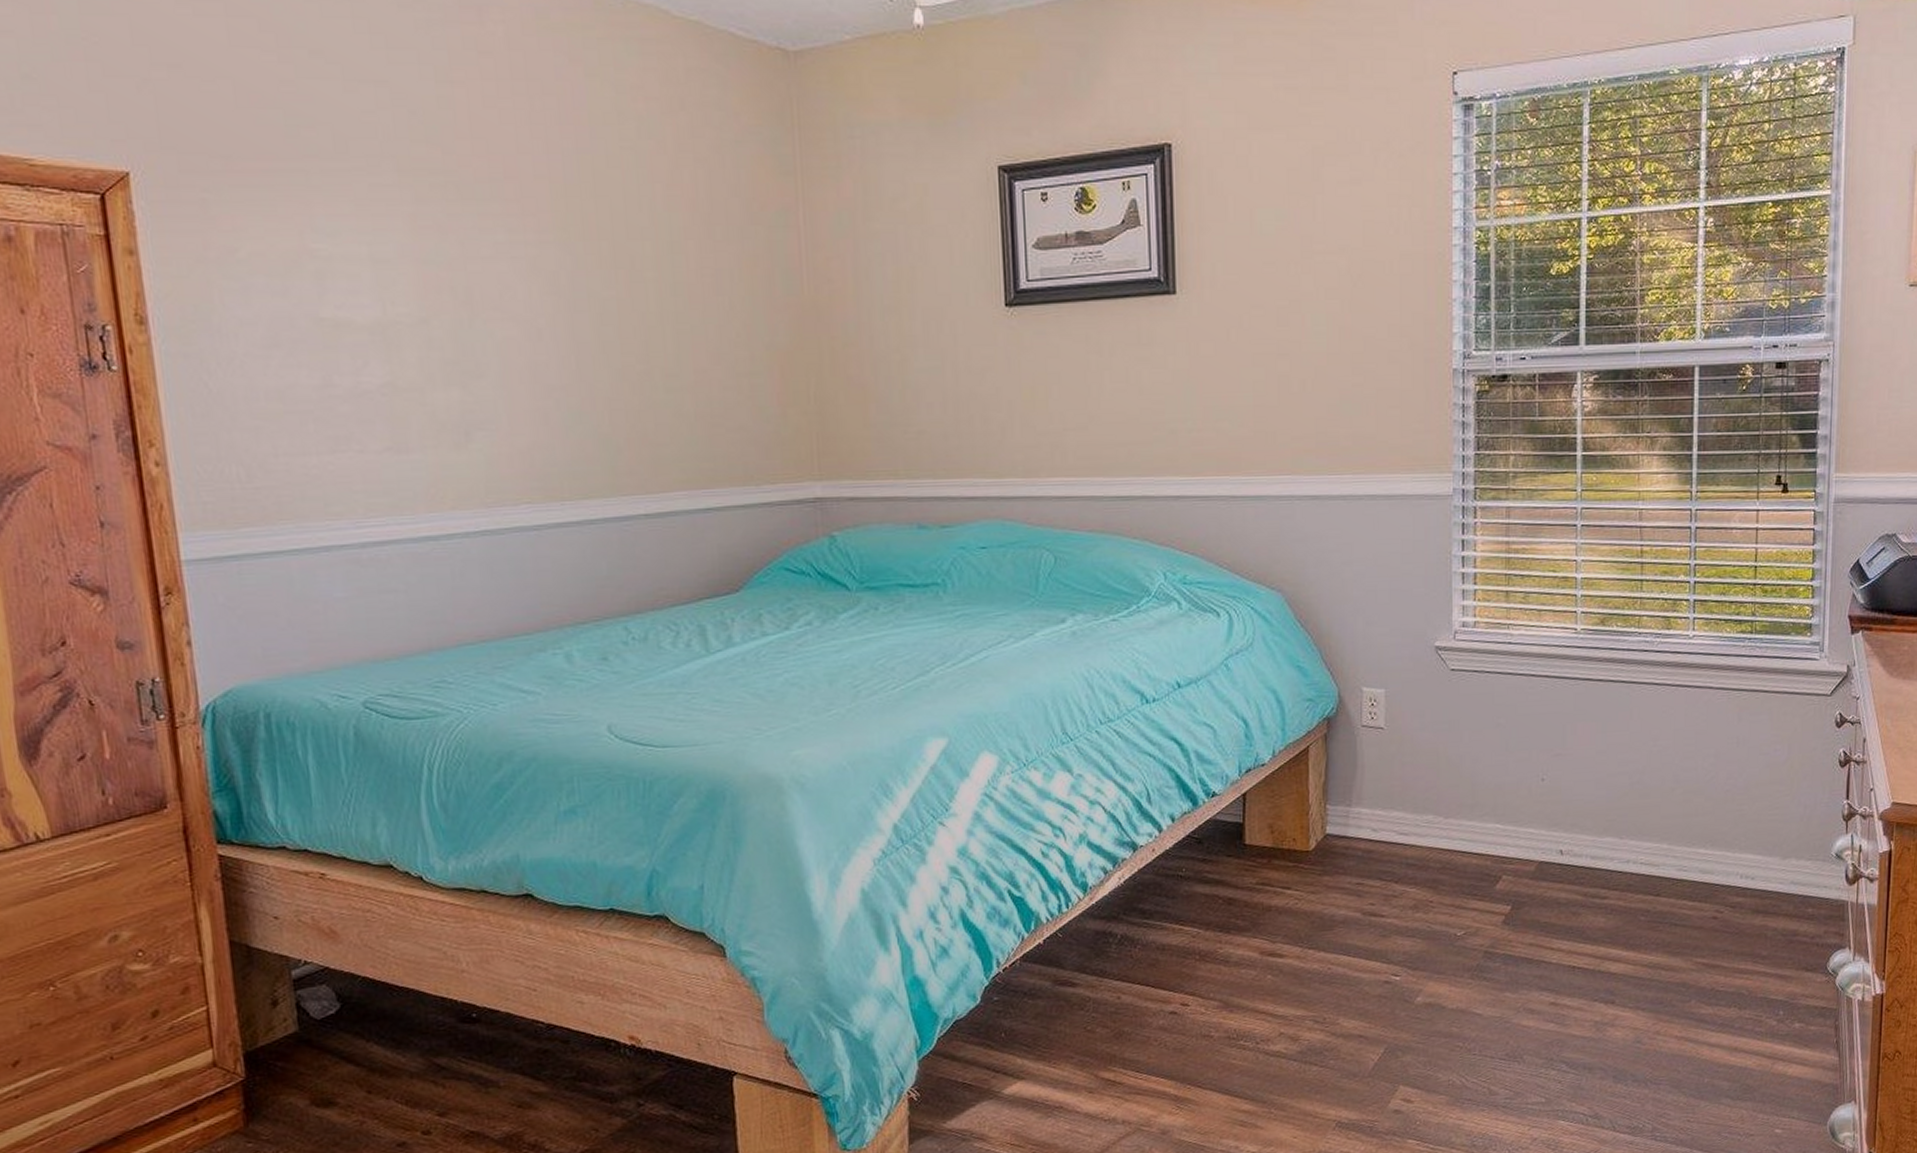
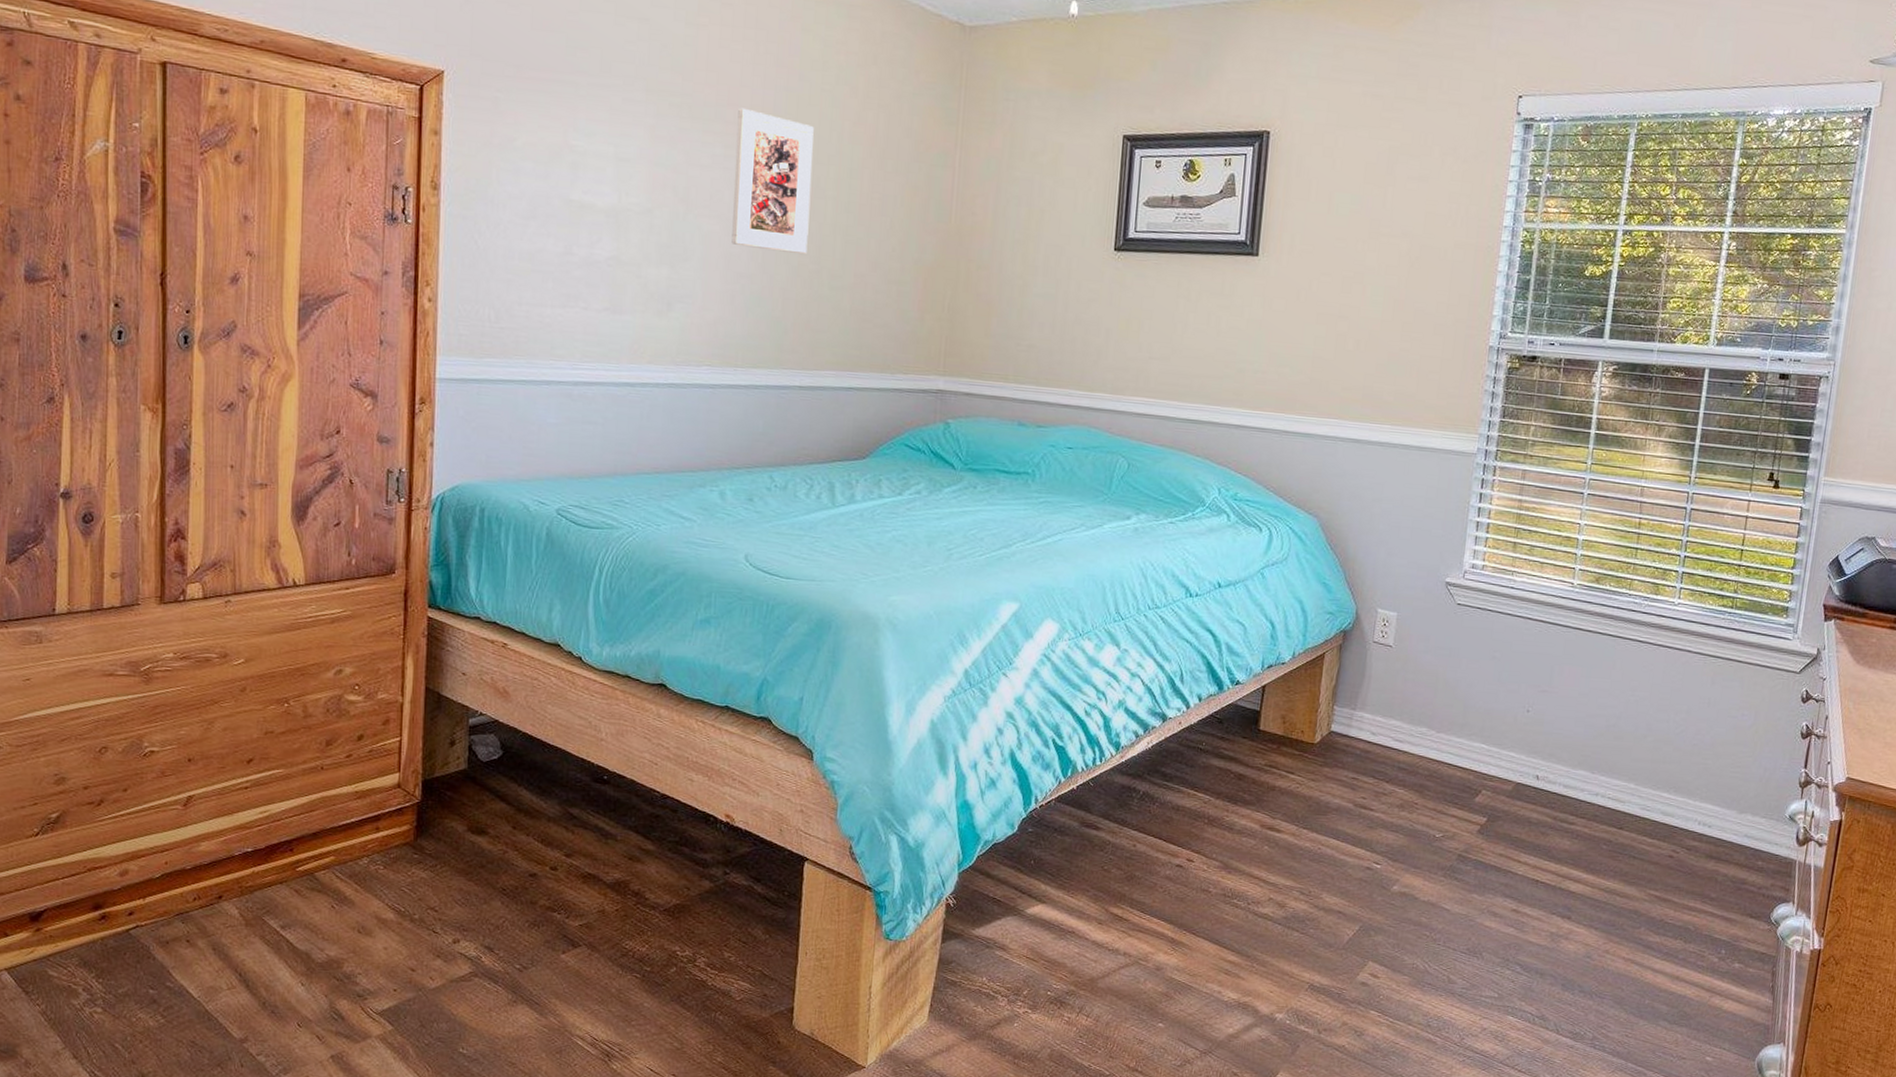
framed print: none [519,180,631,353] -> present [731,108,814,254]

